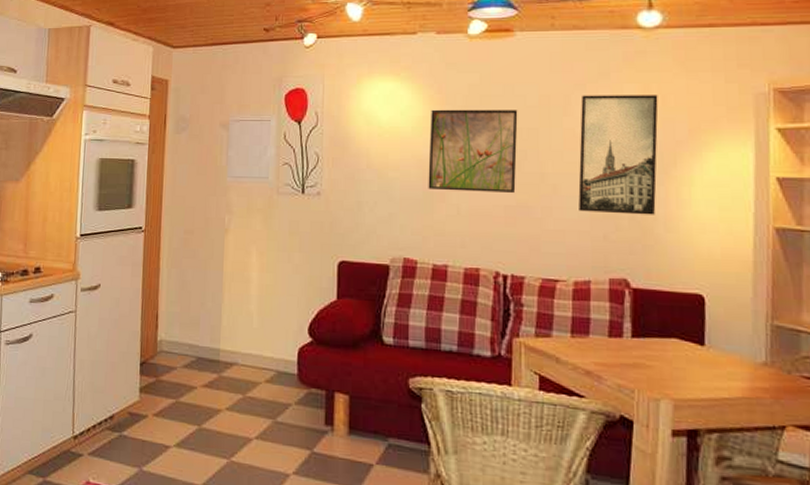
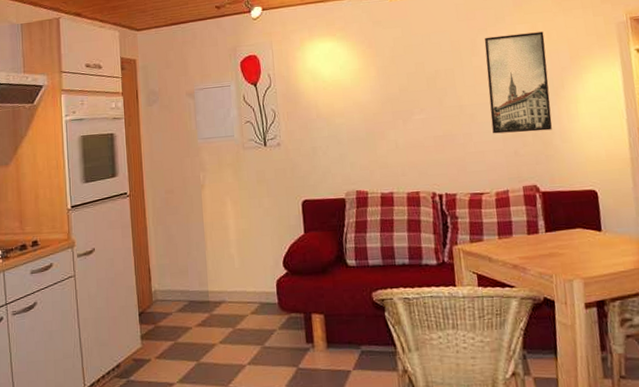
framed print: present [428,109,518,193] -> none [364,55,441,130]

